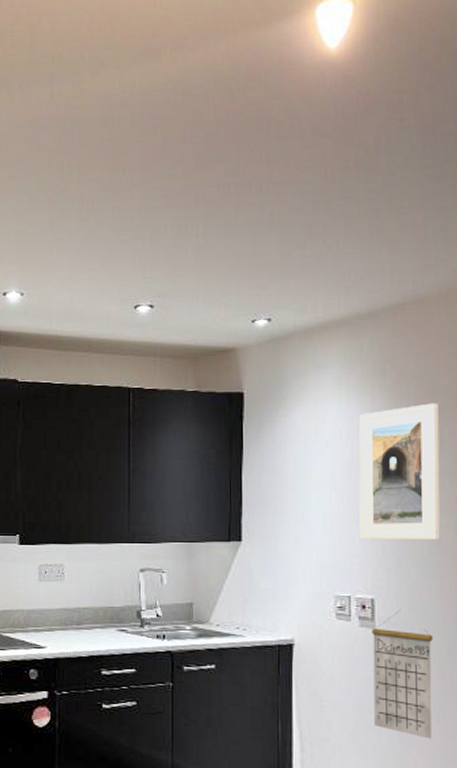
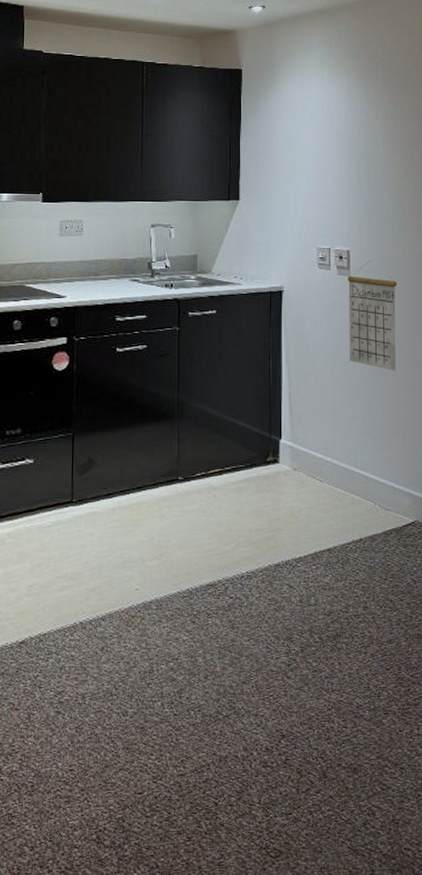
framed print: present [359,403,440,541] -> none [337,83,403,200]

